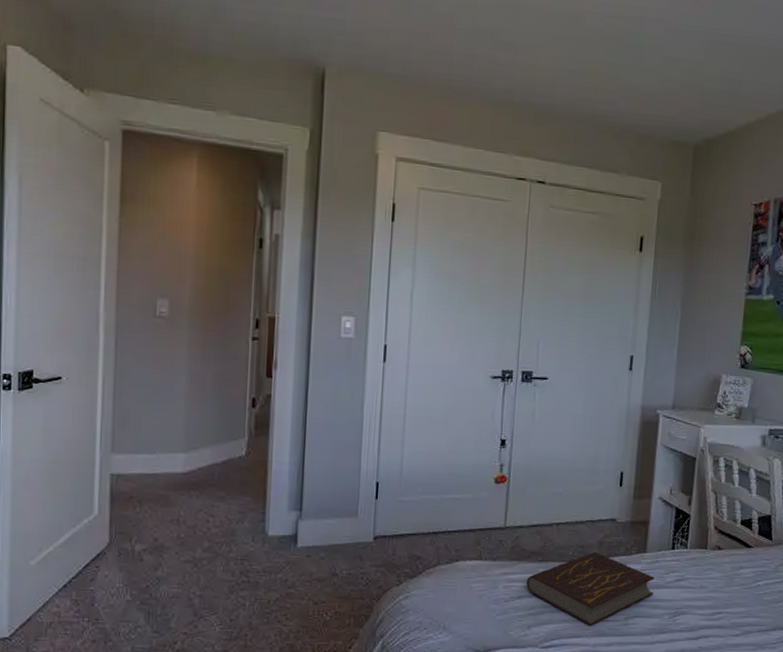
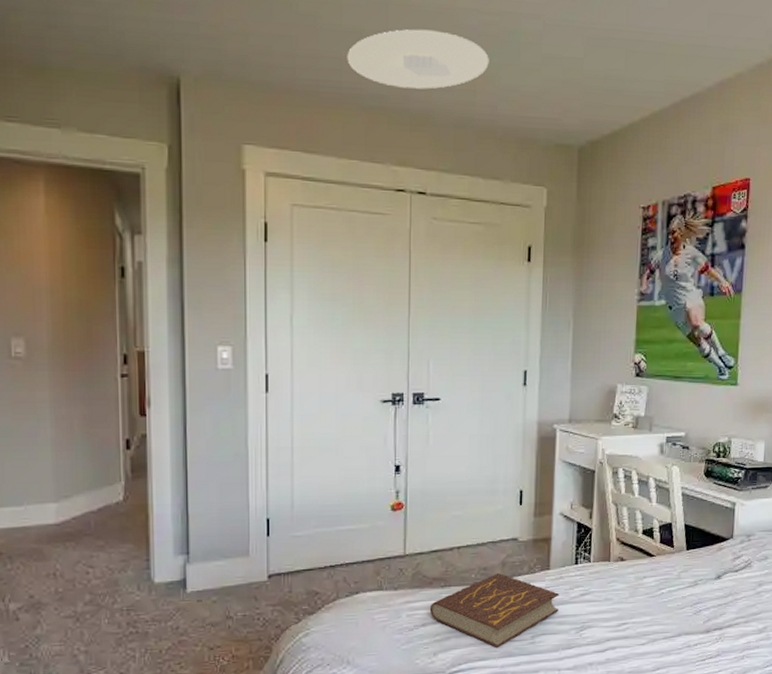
ceiling light: none [478,30,612,86] -> present [347,29,489,89]

